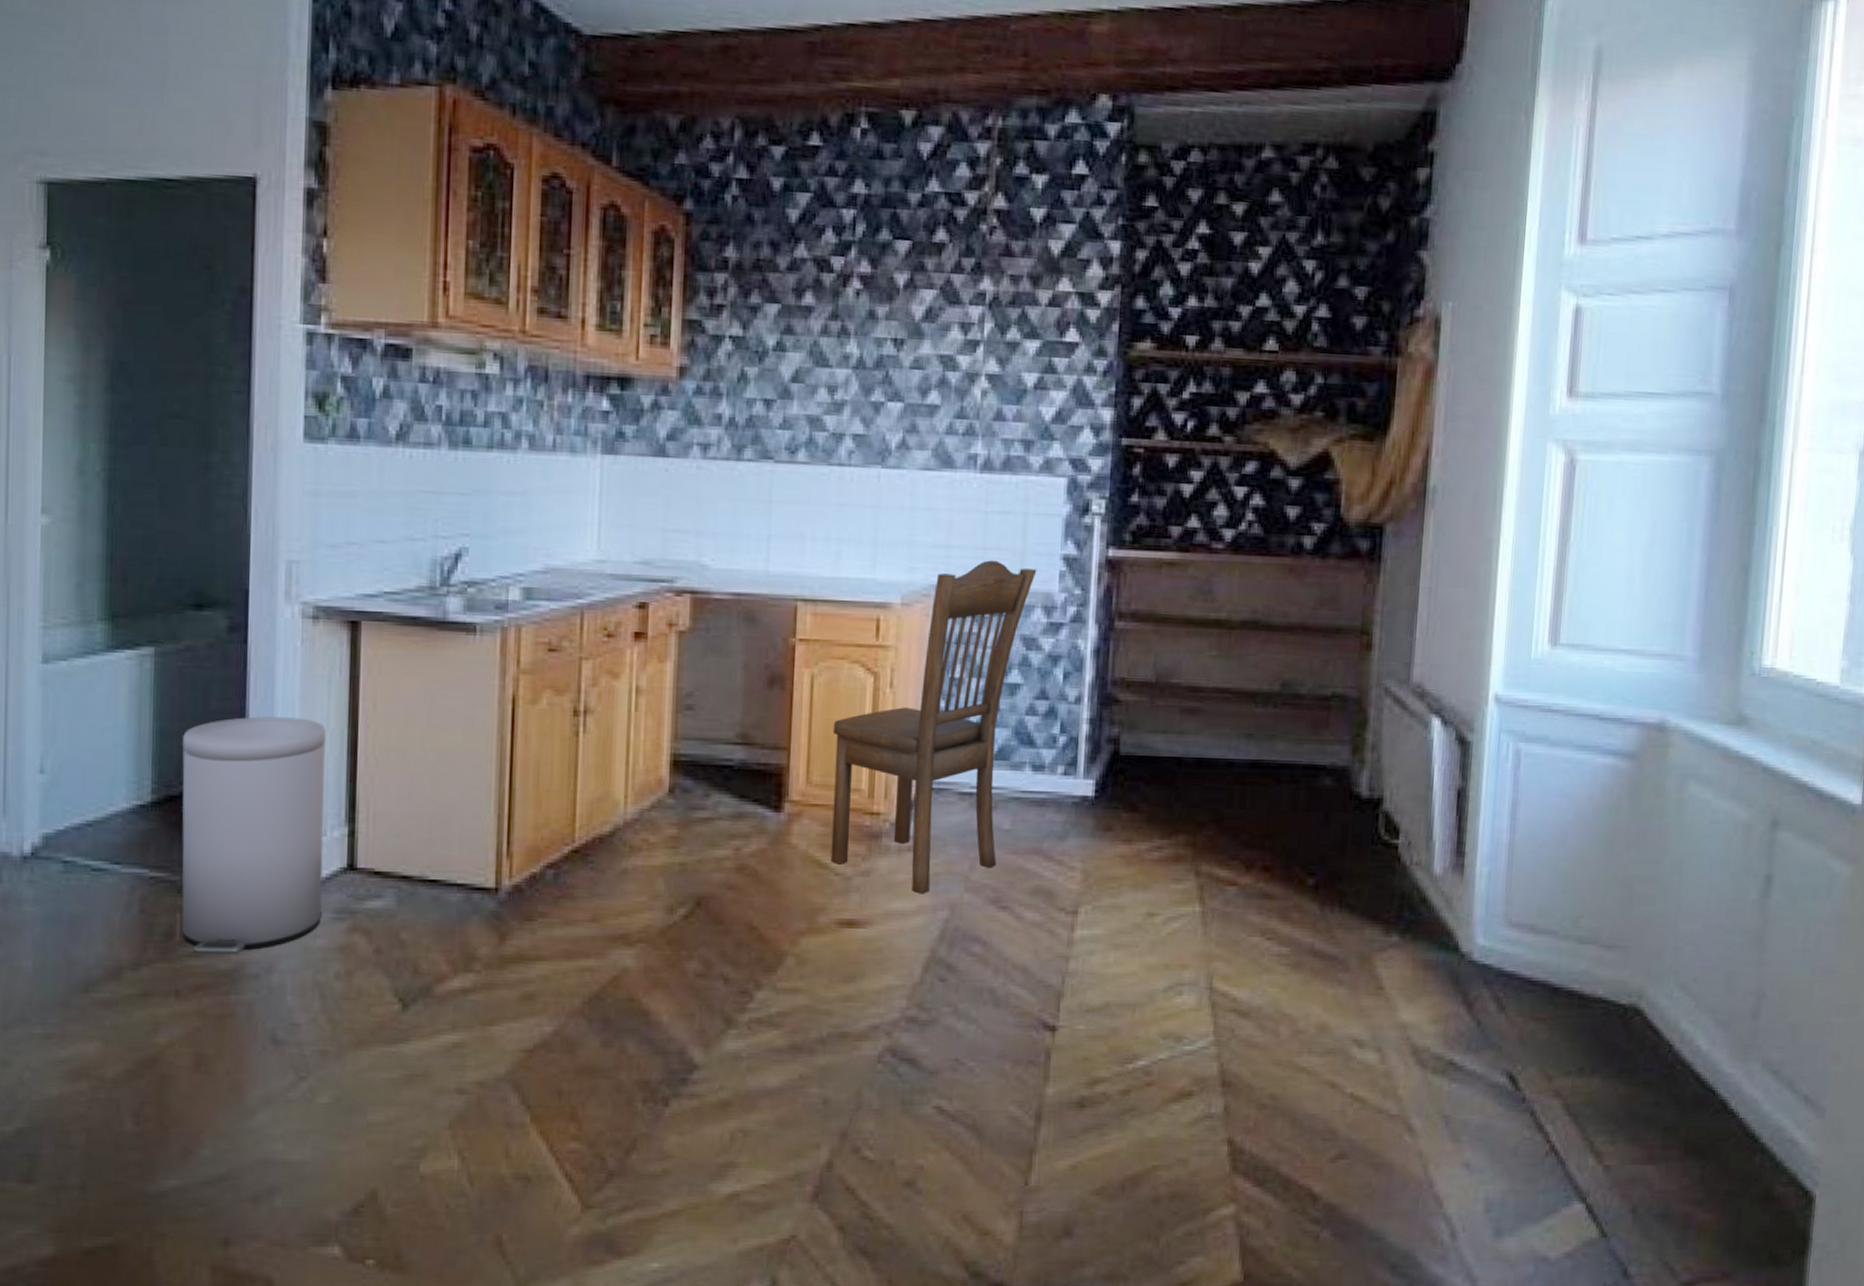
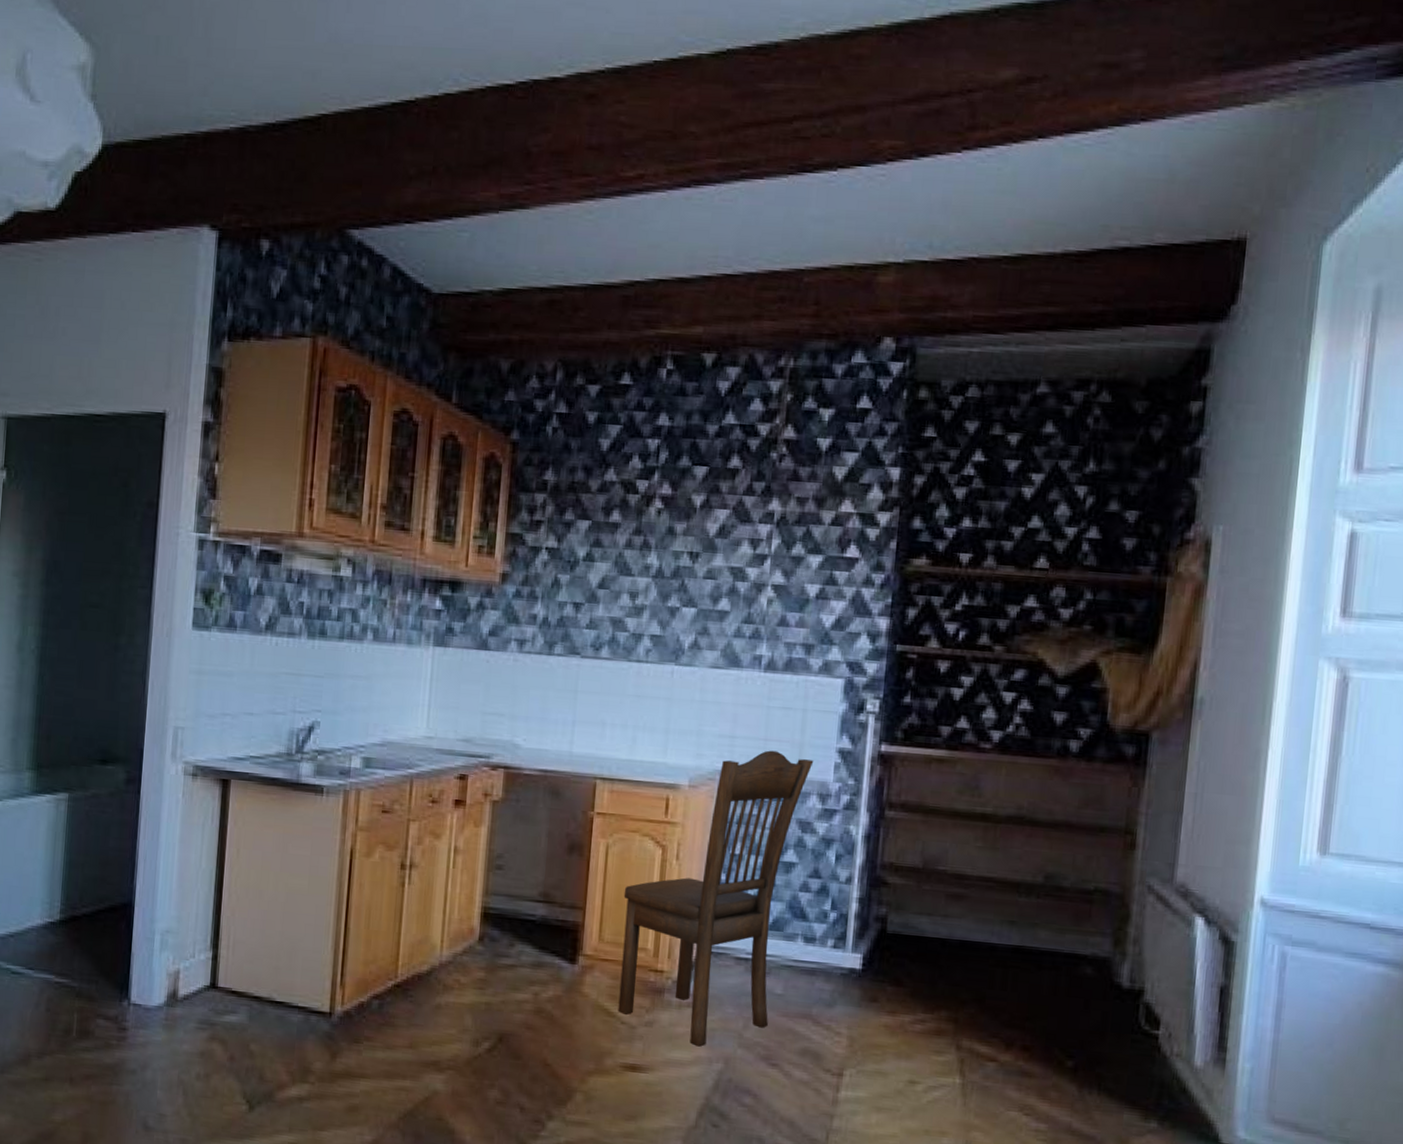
pedal bin: present [181,716,326,955] -> none [77,854,198,1052]

